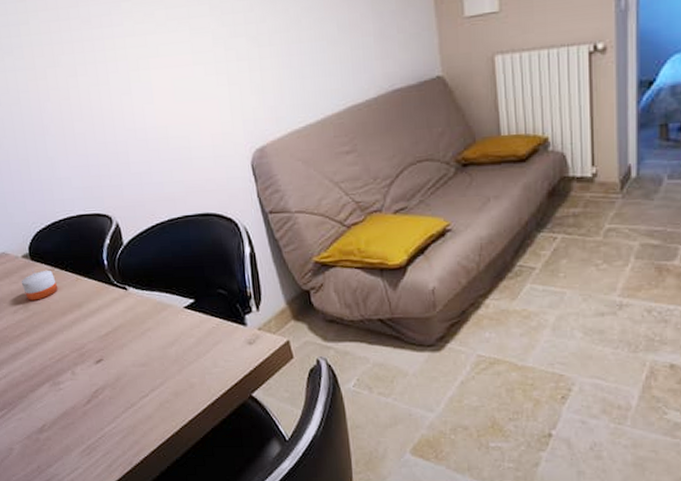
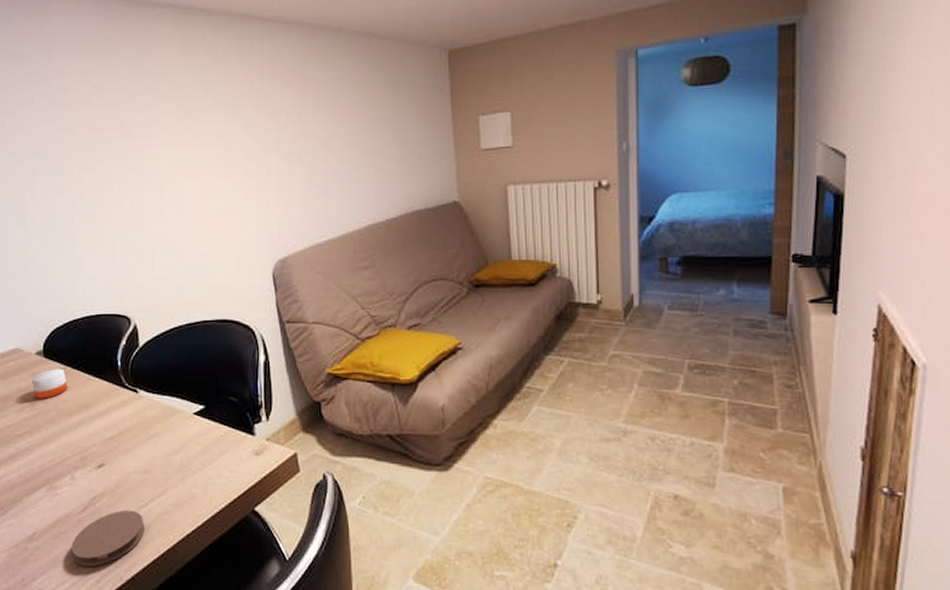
coaster: none [80,400,148,453] -> present [72,509,145,566]

